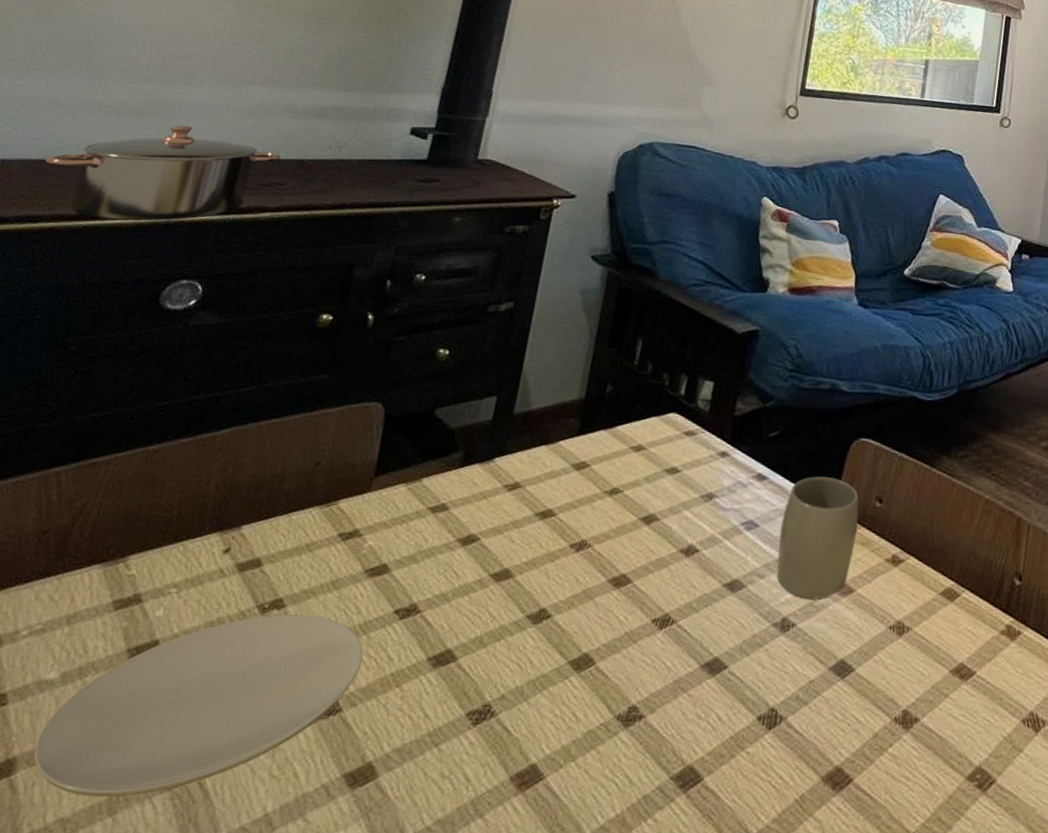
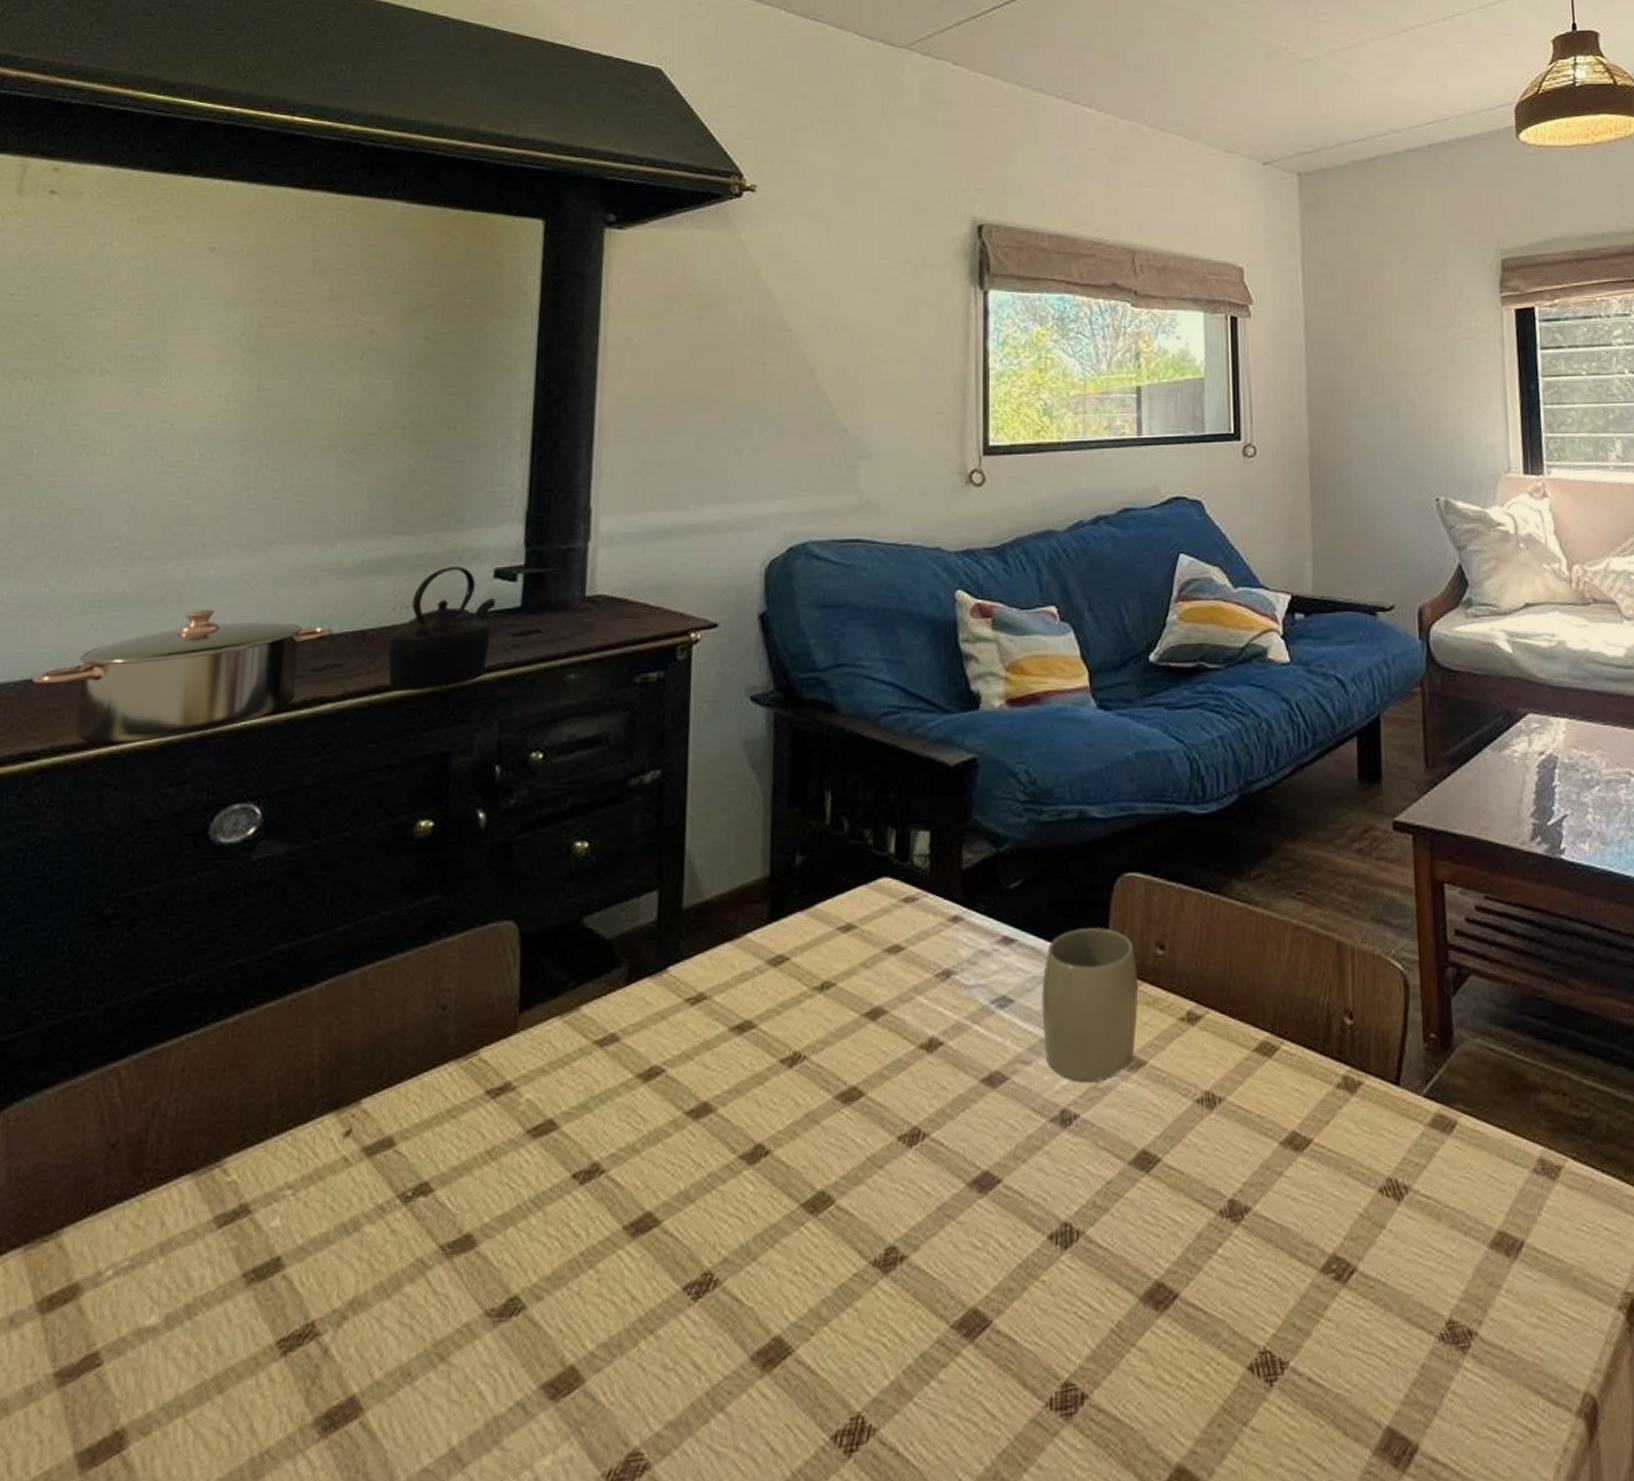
plate: present [33,614,364,798] -> none [146,1196,542,1462]
kettle: none [316,120,409,214] -> present [388,566,497,692]

